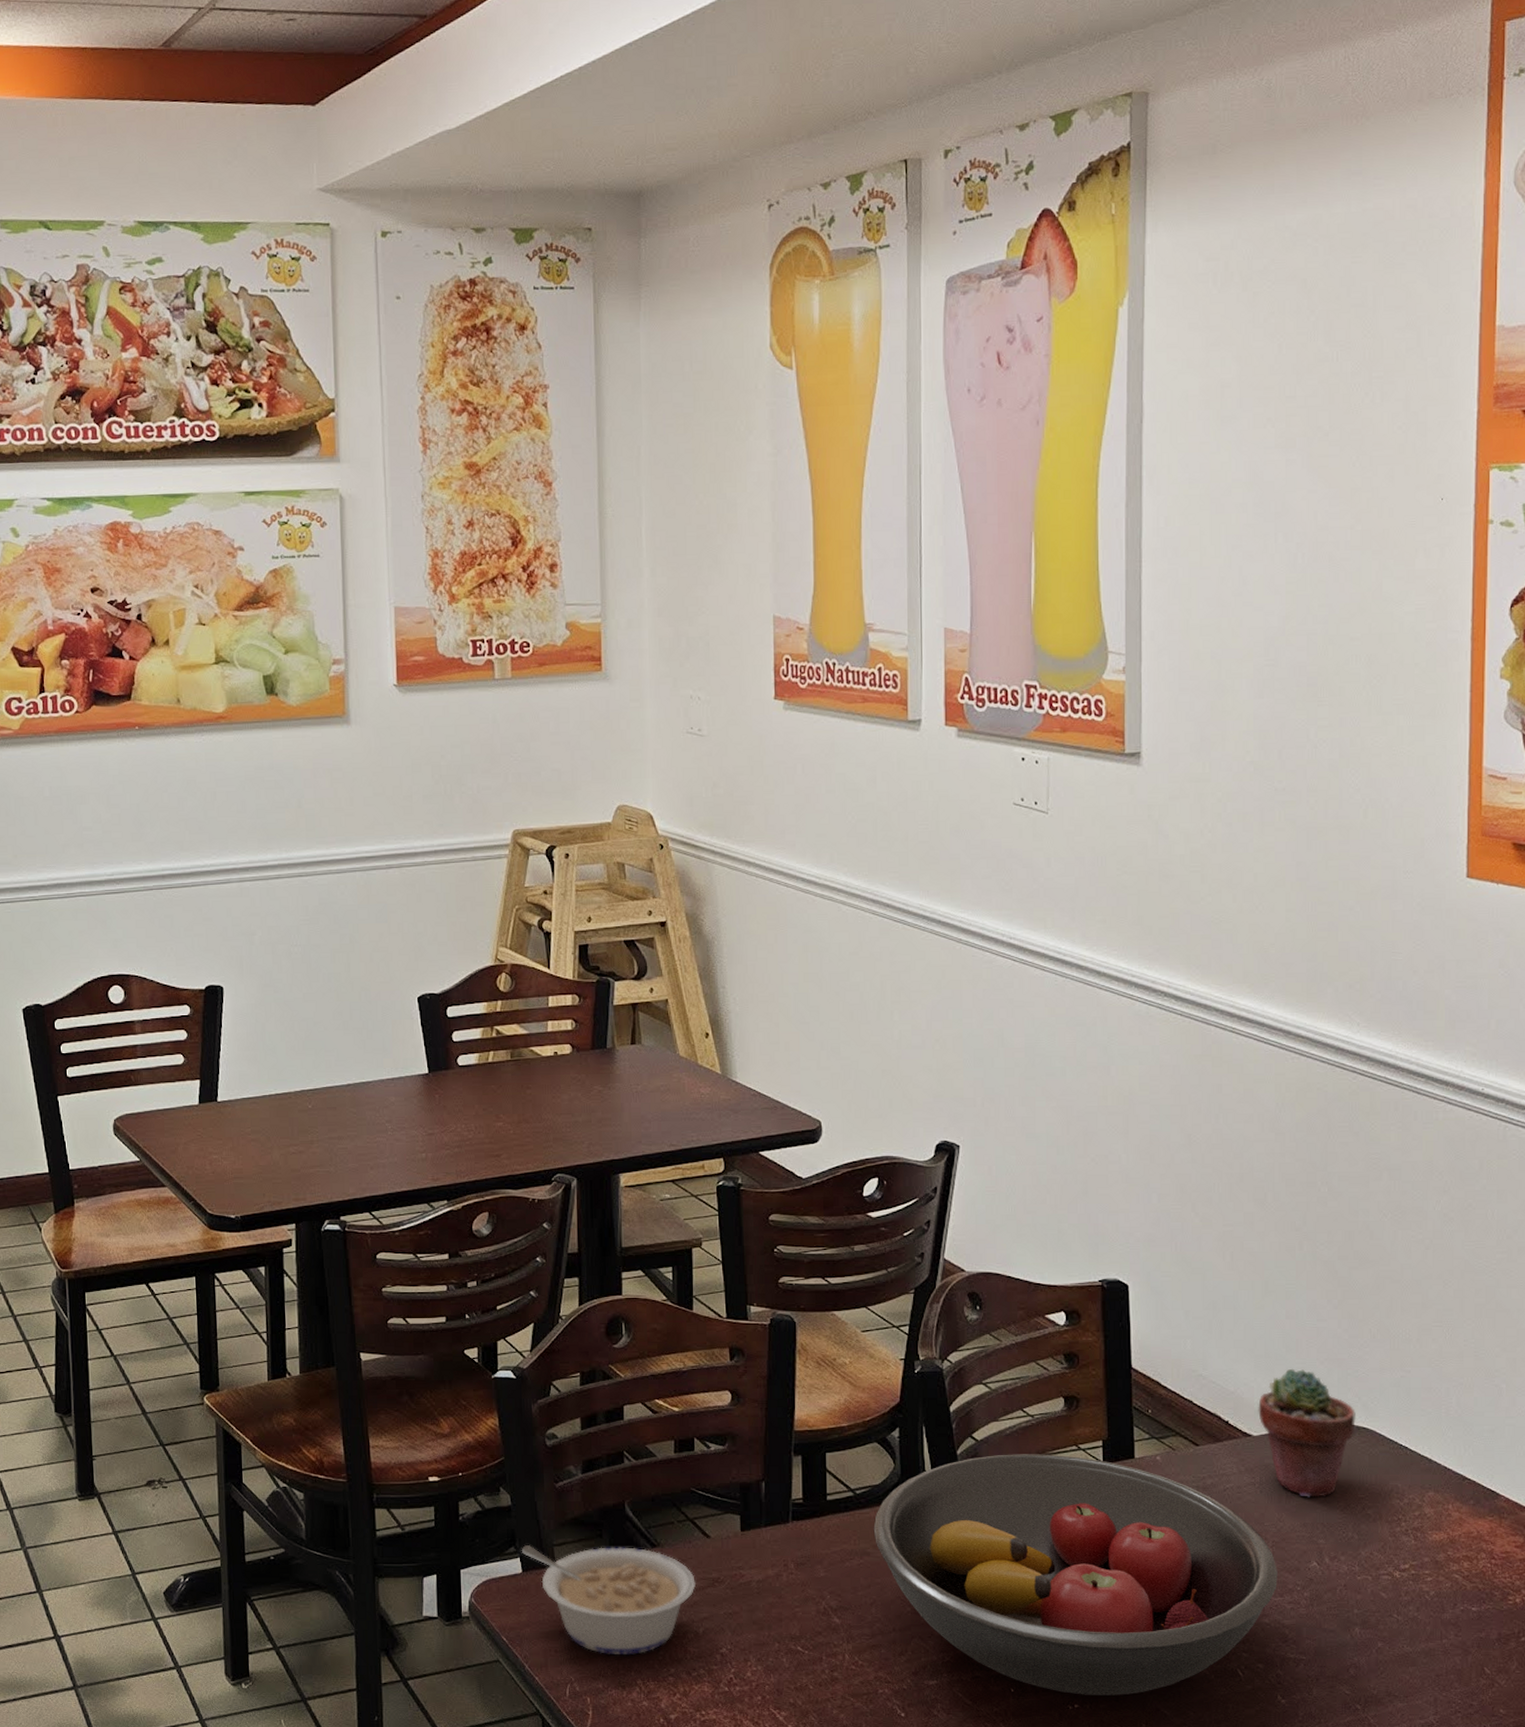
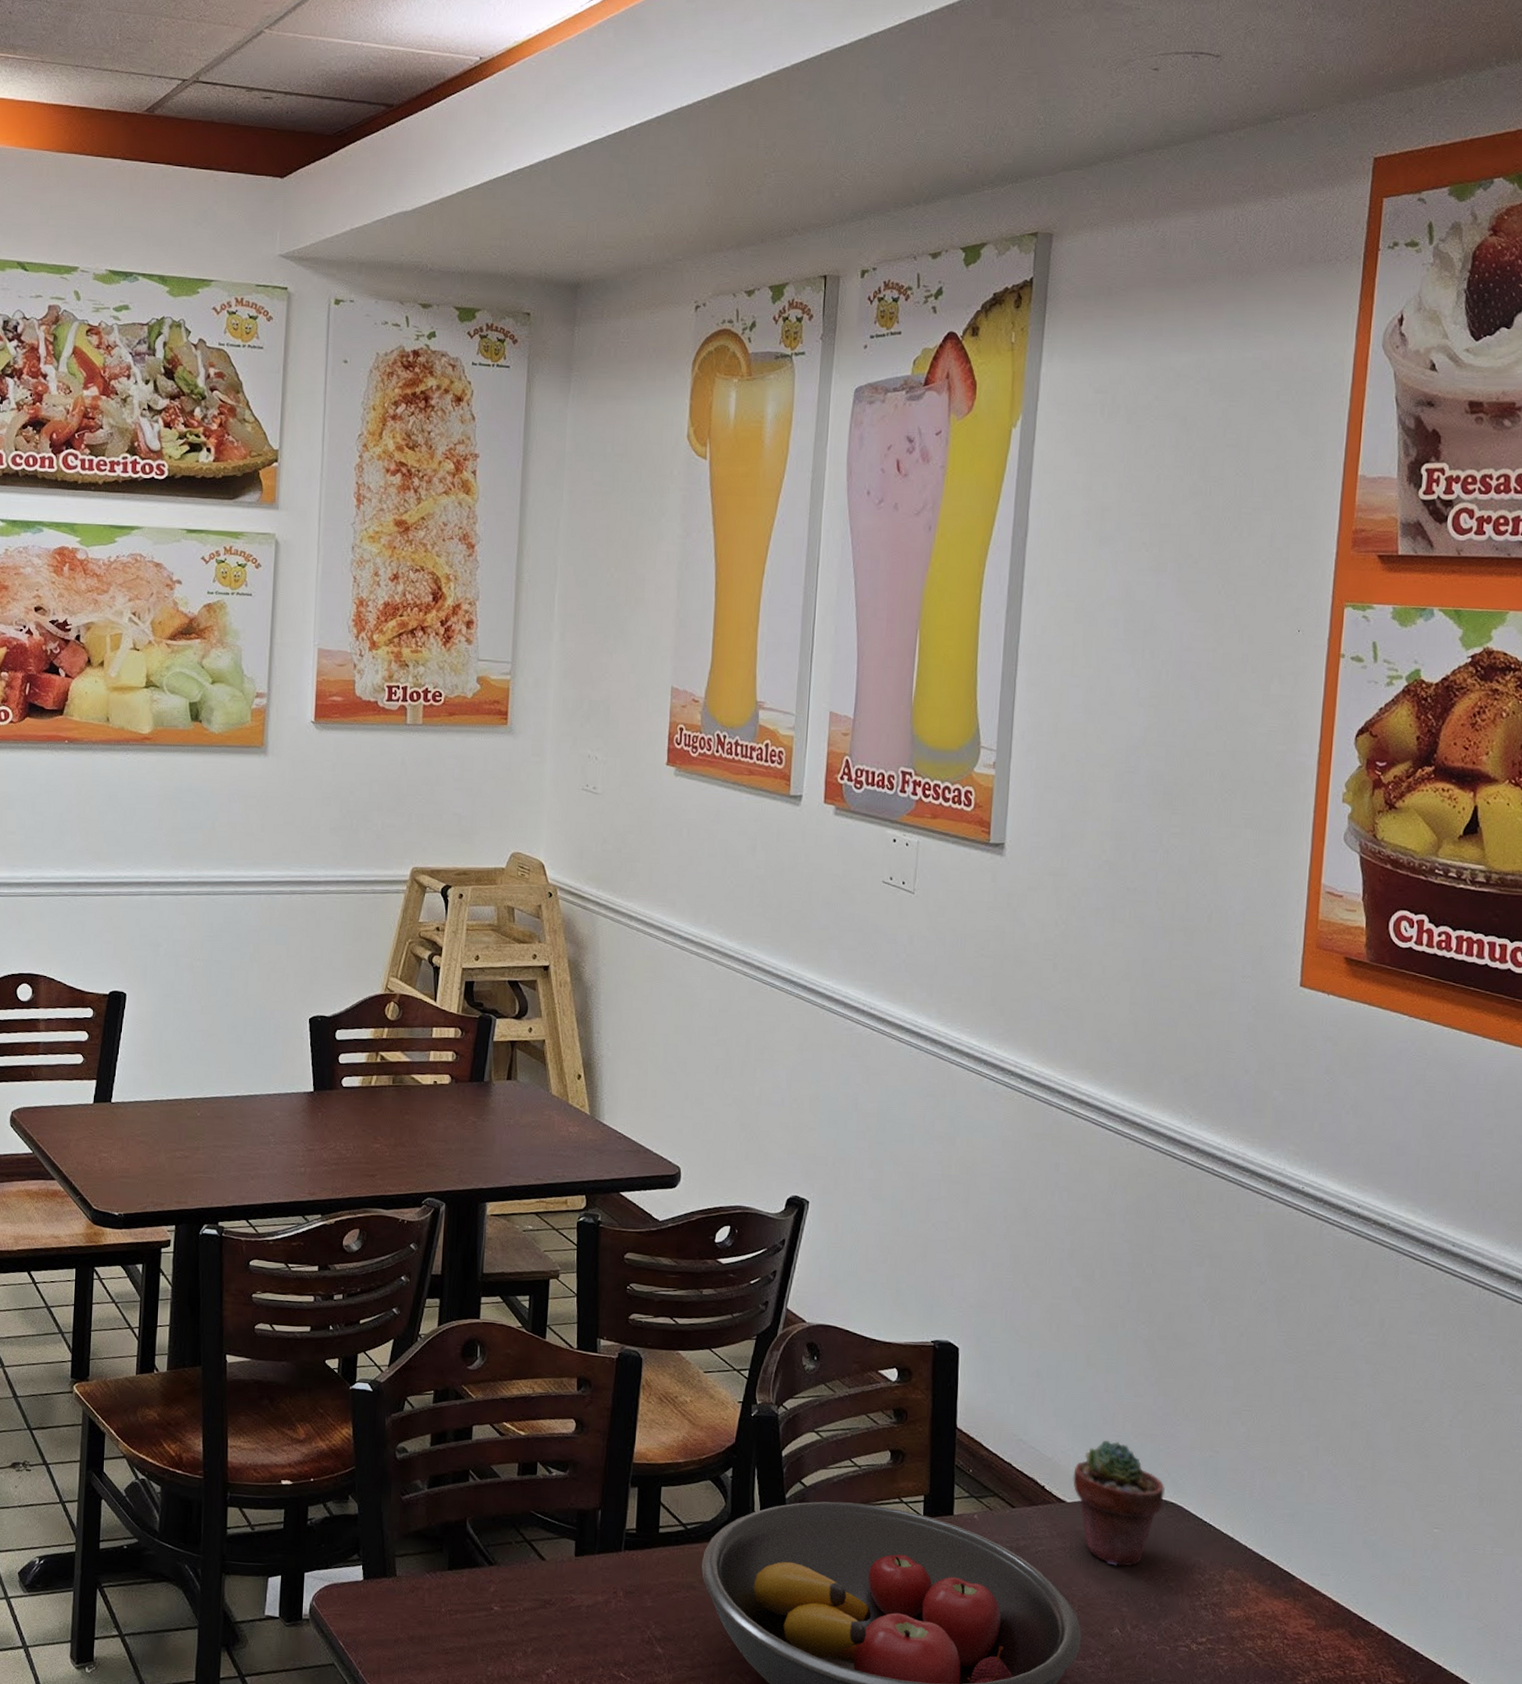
legume: present [522,1545,696,1655] -> none [365,1554,528,1669]

